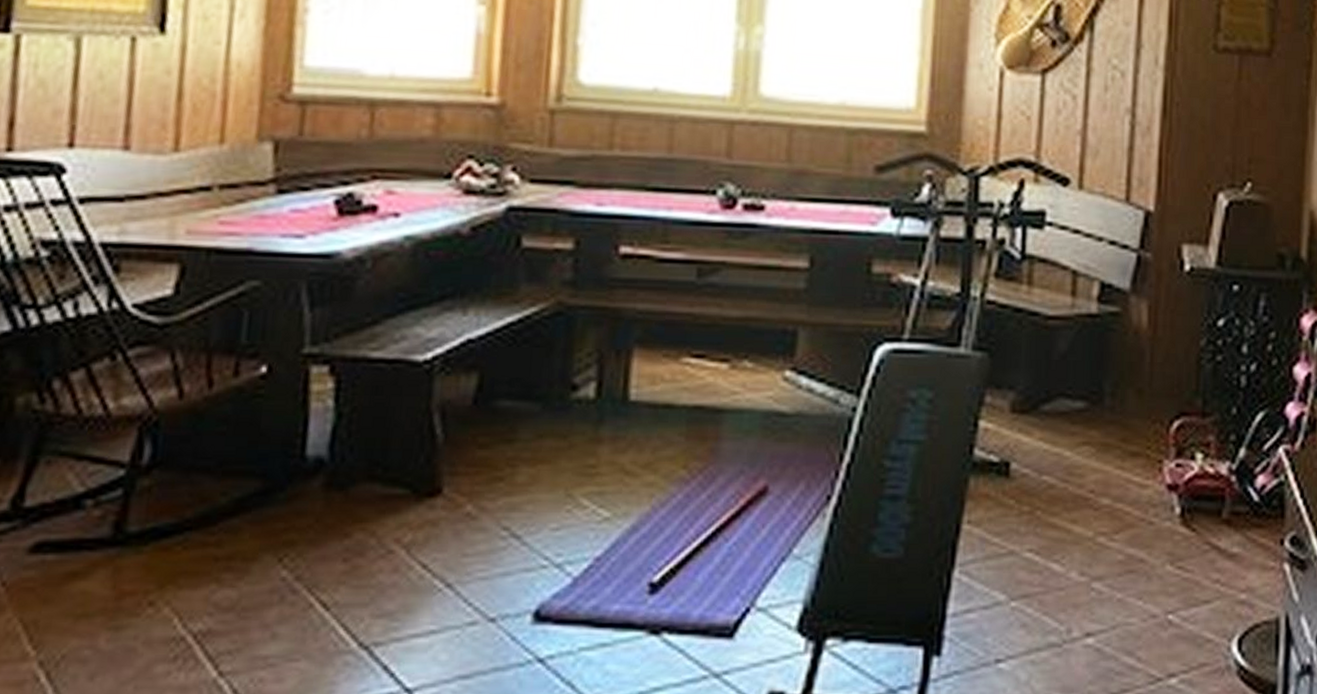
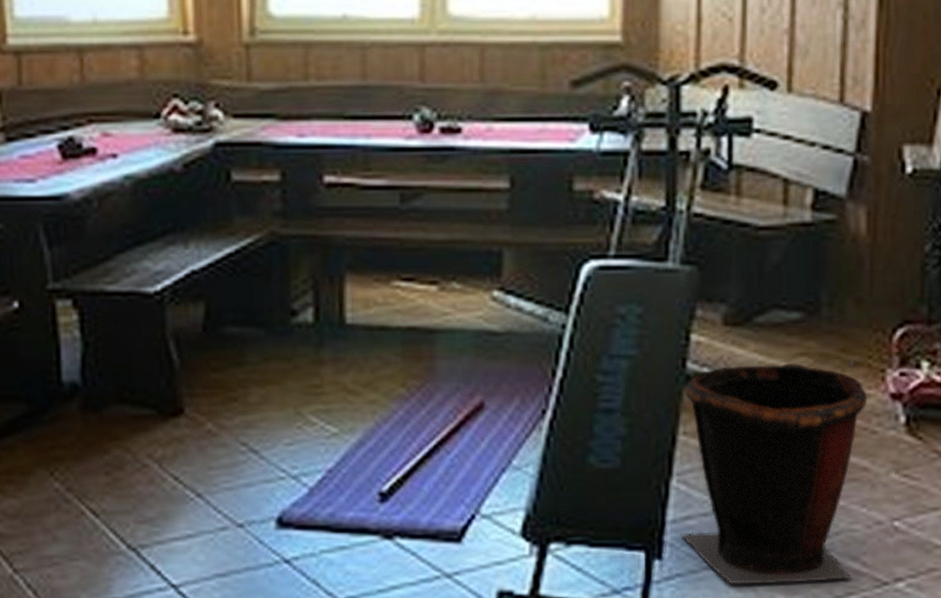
waste bin: none [960,438,1146,682] -> present [680,349,868,585]

